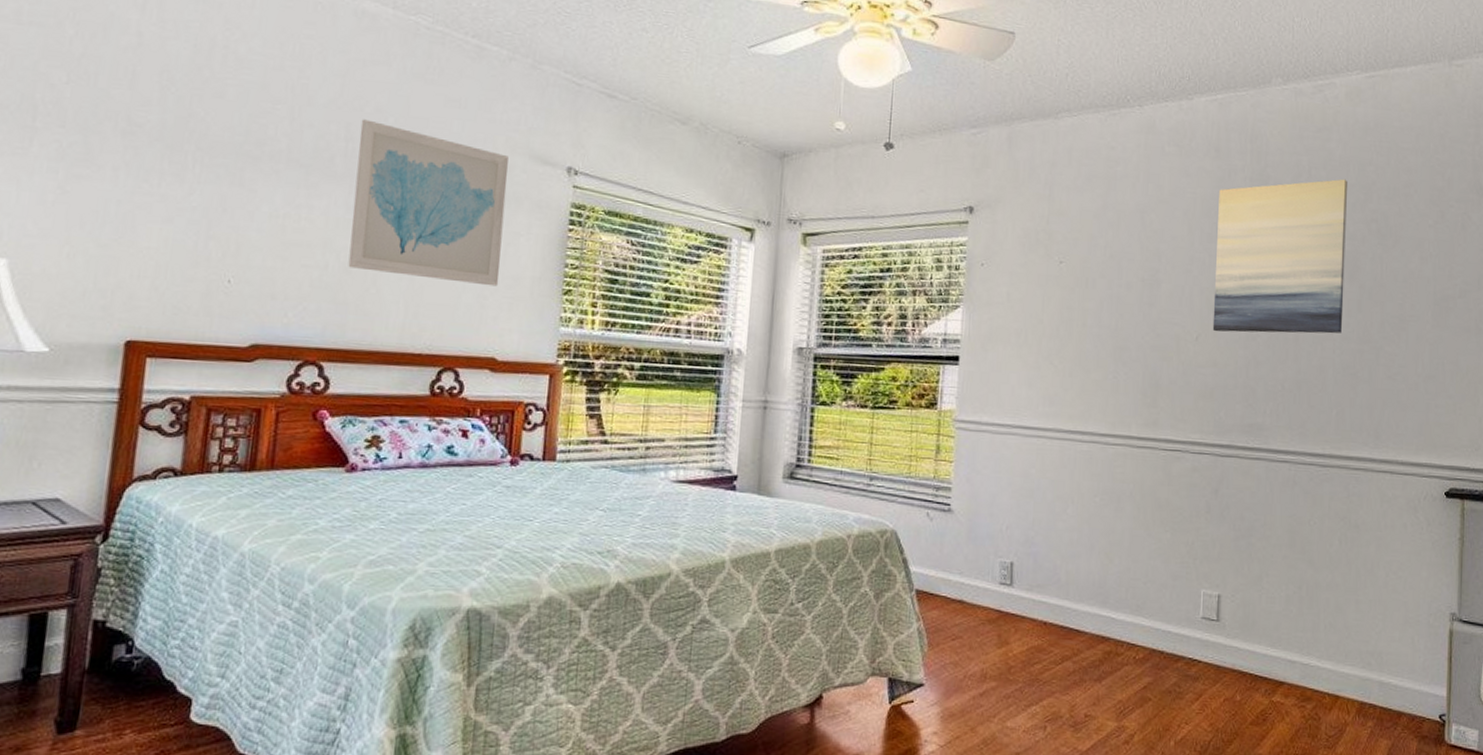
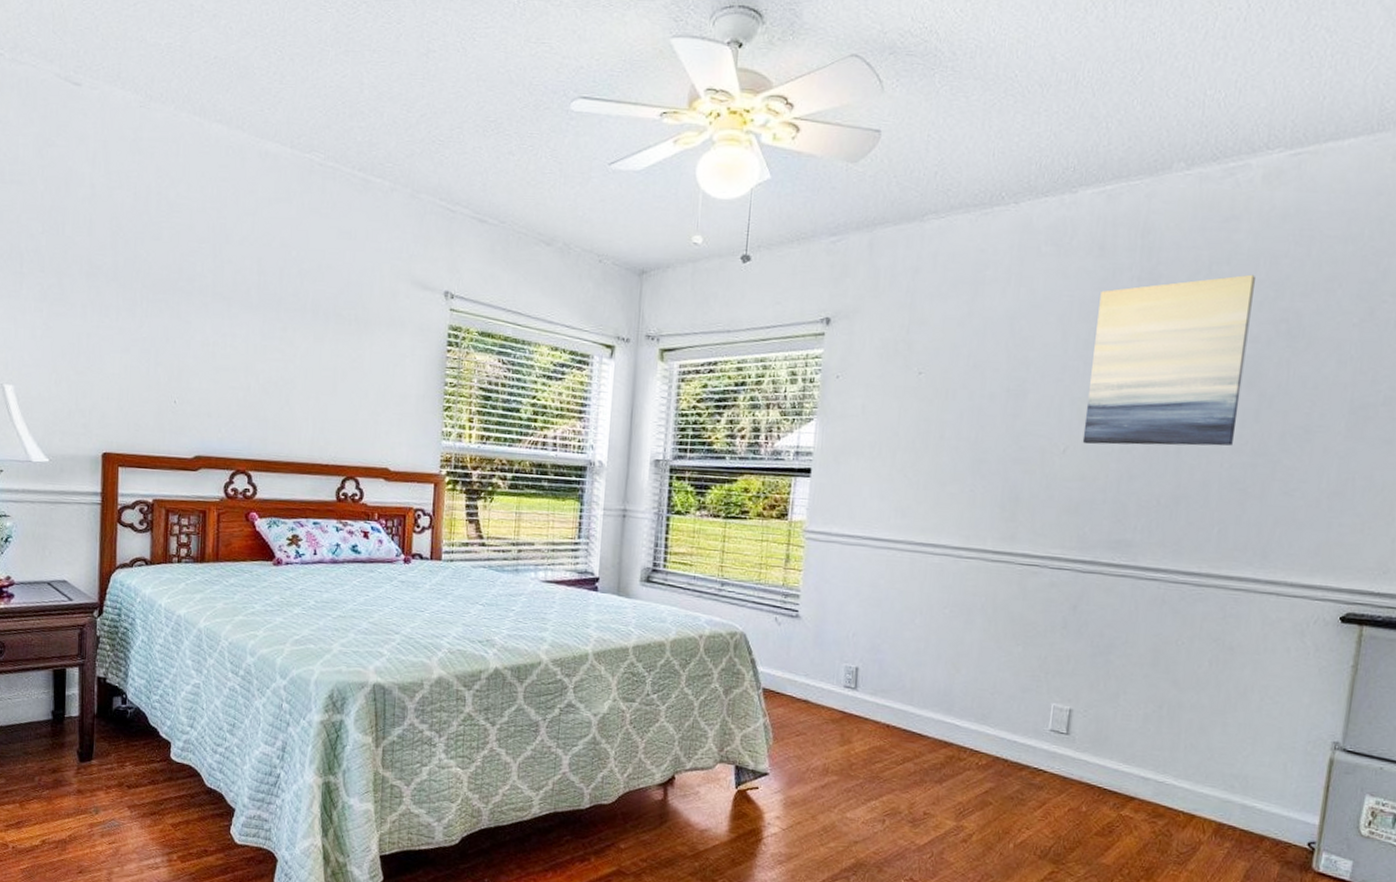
wall art: present [348,119,509,287] -> none [266,254,394,404]

